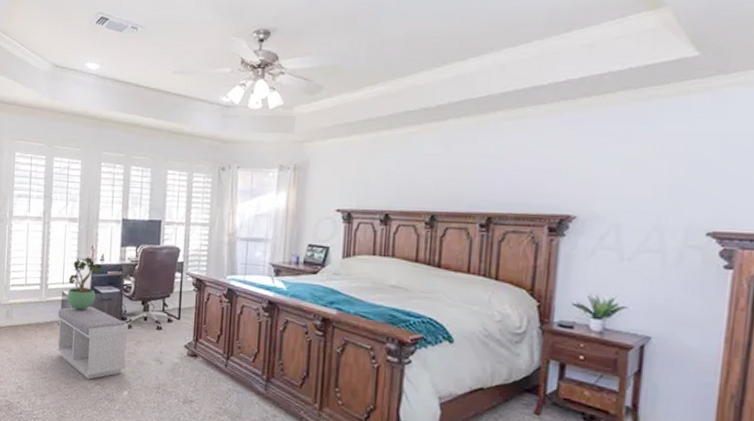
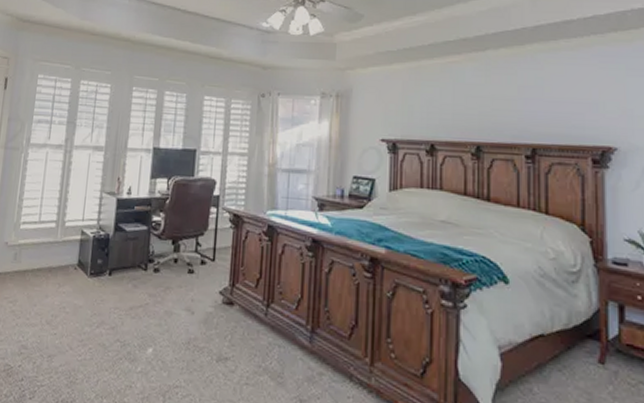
bench: present [56,306,128,380] -> none [70,246,156,335]
potted plant: present [67,257,102,310] -> none [86,190,128,252]

